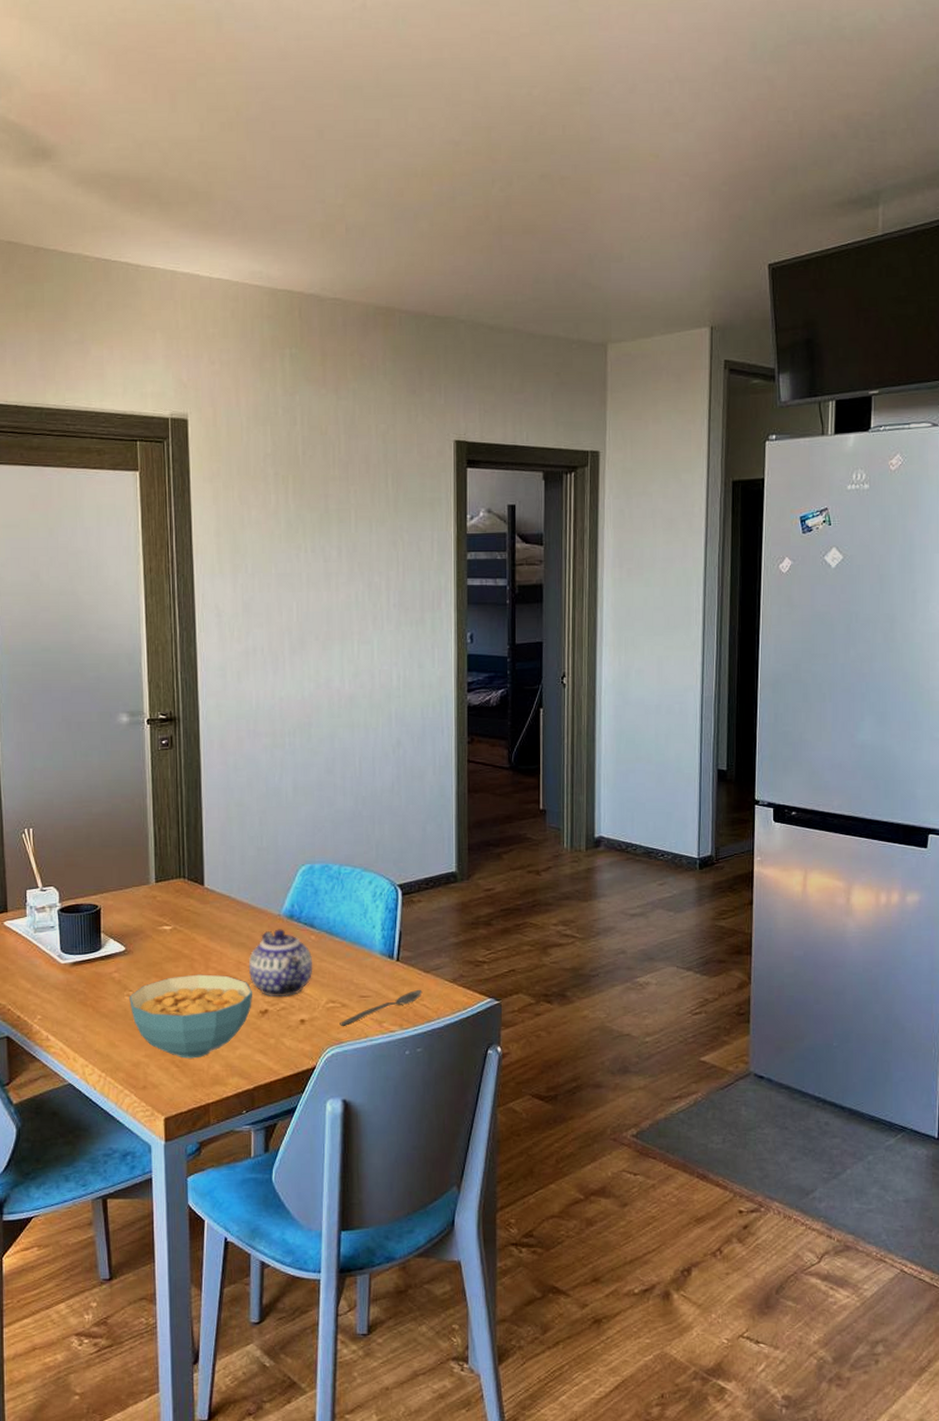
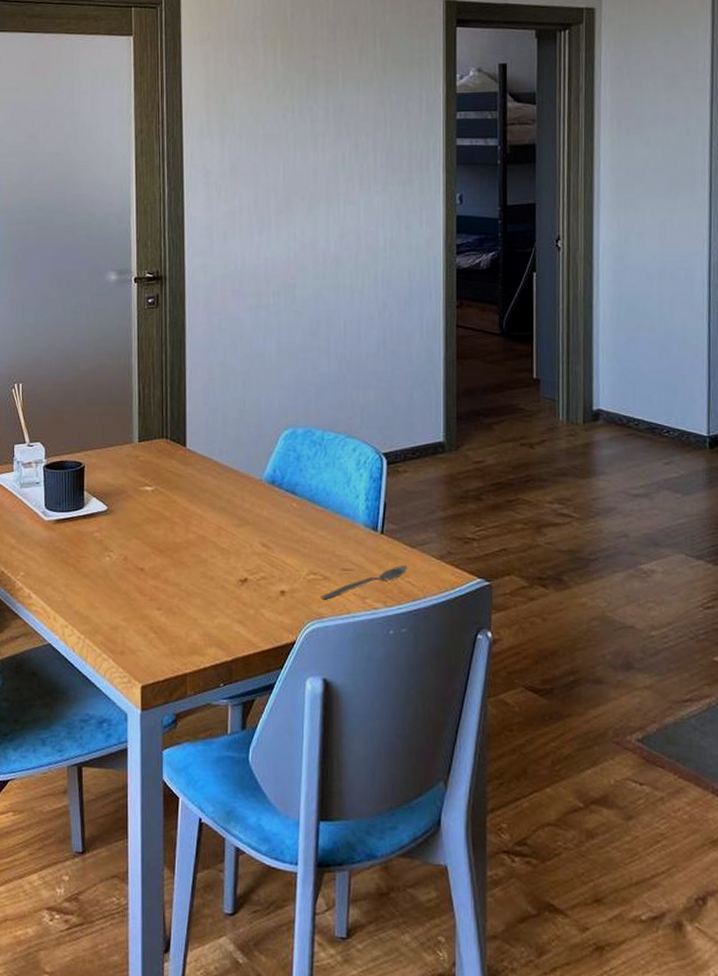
cereal bowl: present [129,974,252,1059] -> none [110,538,232,625]
teapot: present [248,929,313,998] -> none [228,494,295,566]

